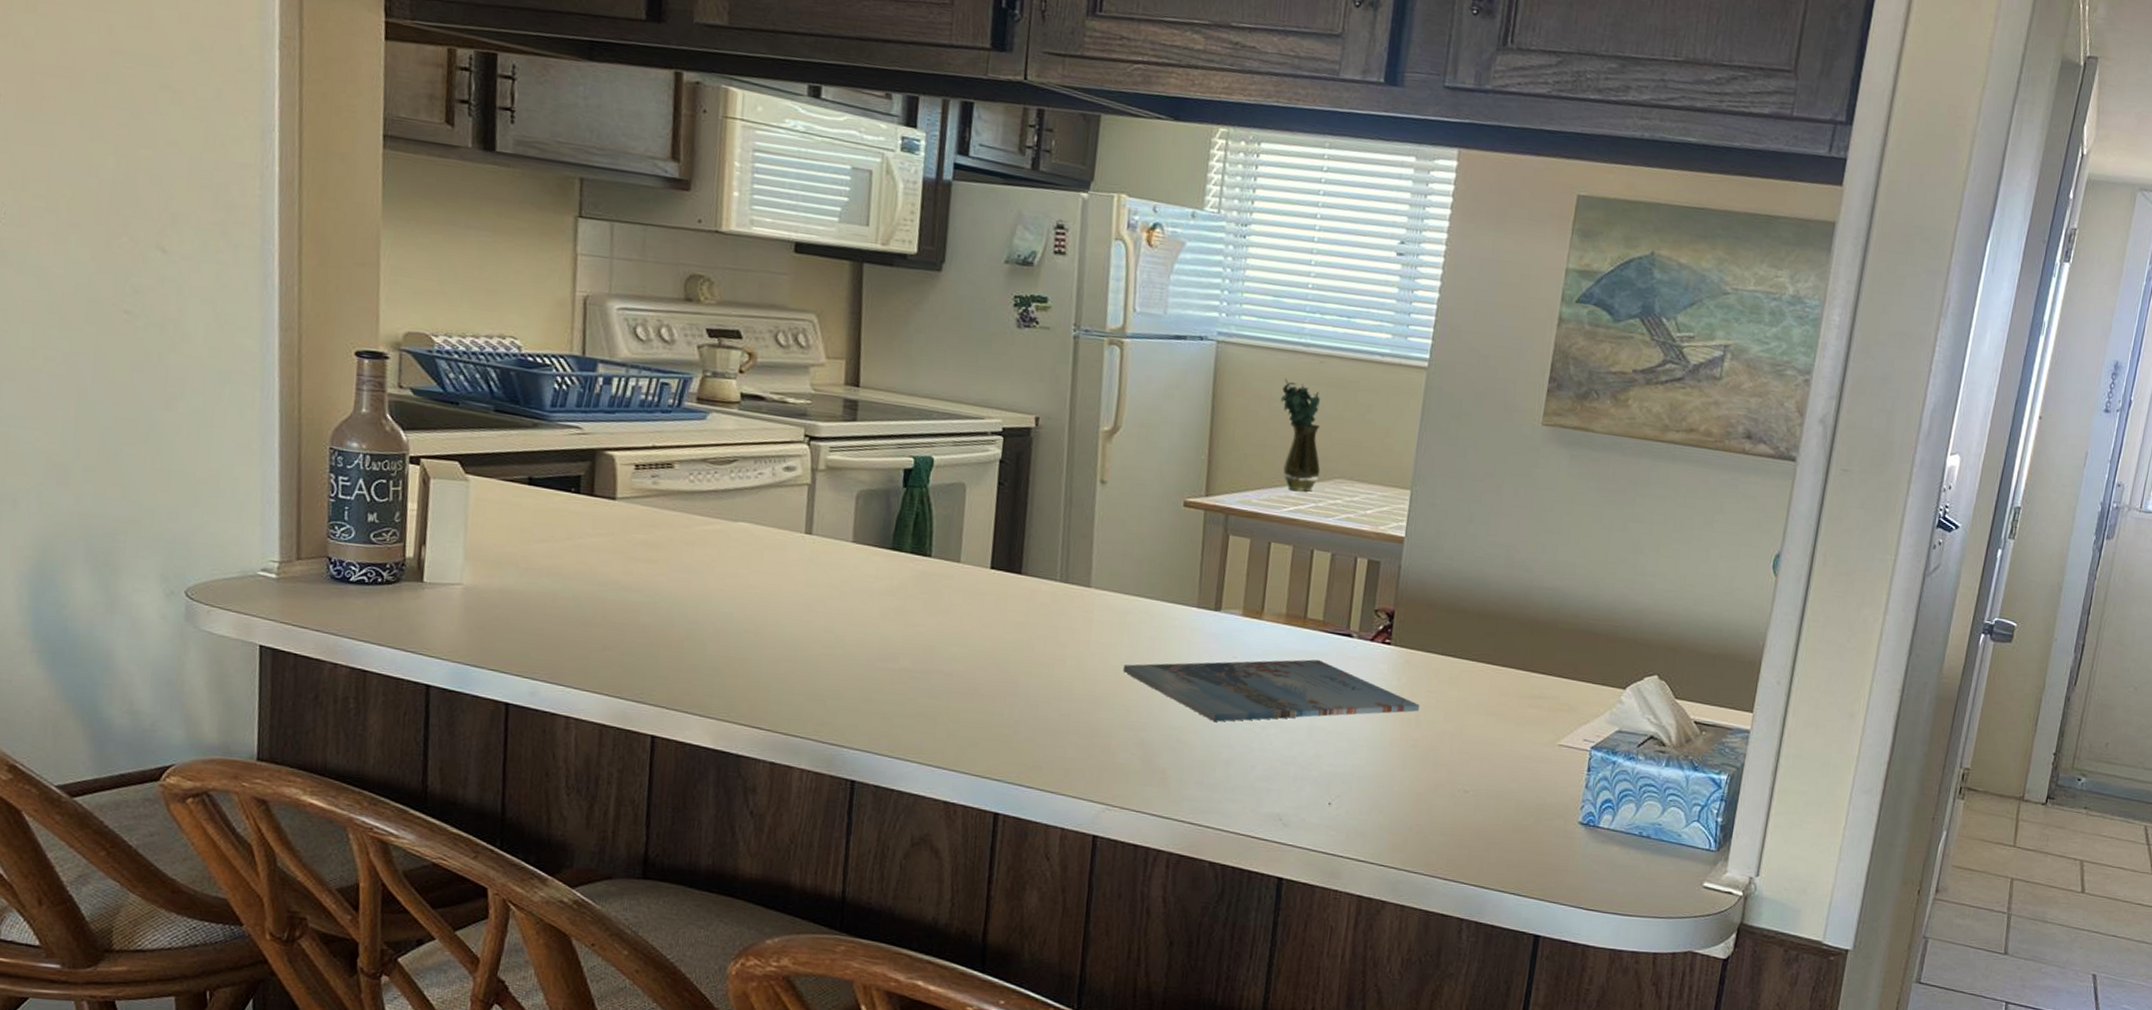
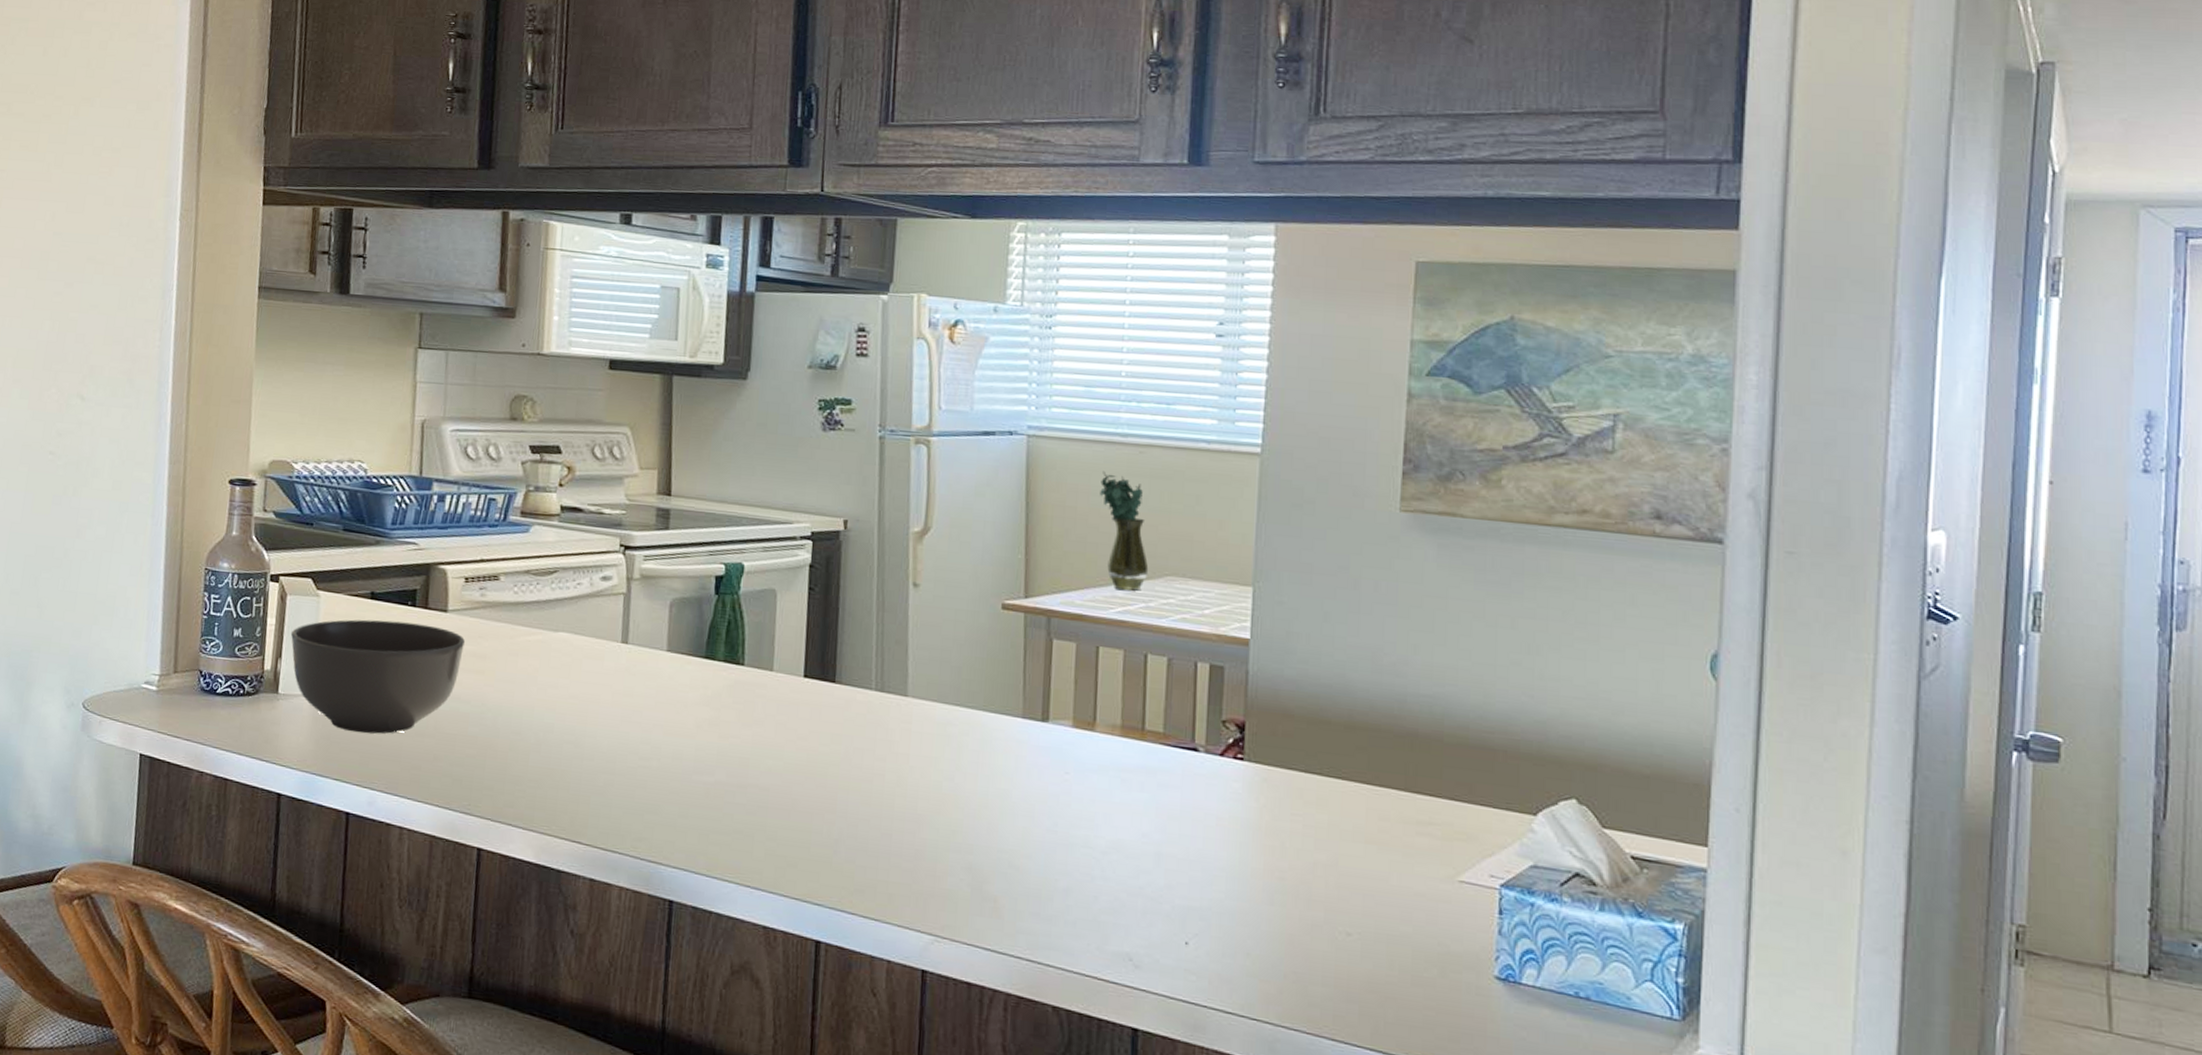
bowl: none [435,505,637,624] -> present [290,619,466,734]
magazine: present [1122,659,1419,722] -> none [945,776,1283,845]

